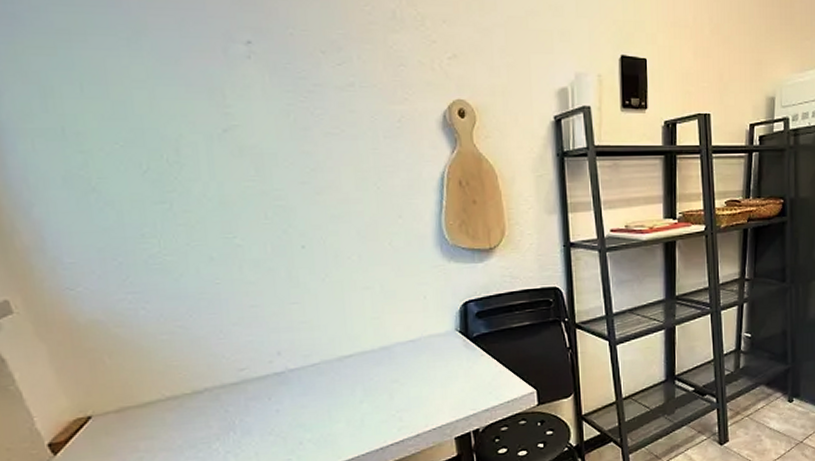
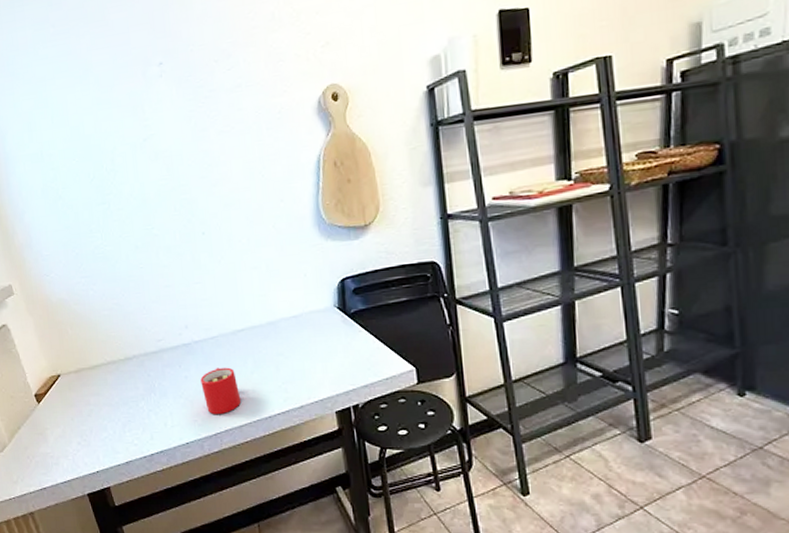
mug: none [296,397,348,451] -> present [200,367,242,415]

